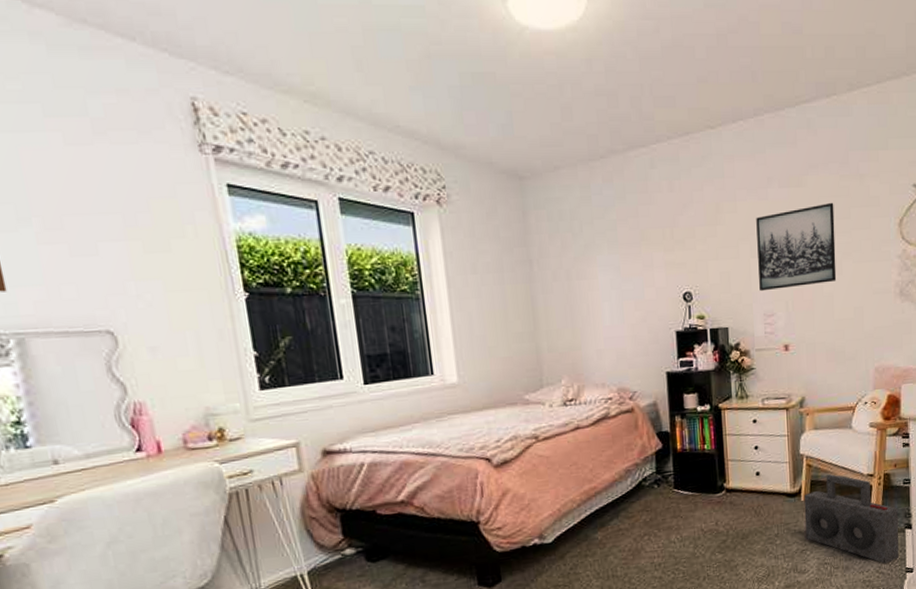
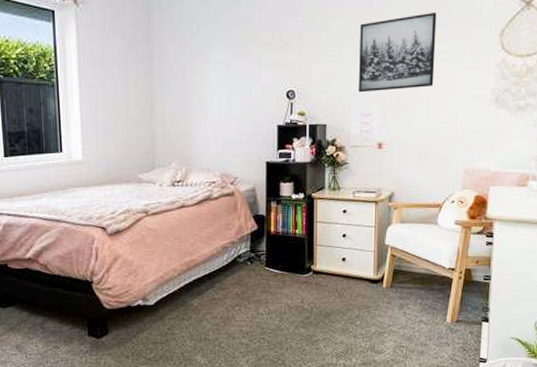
speaker: present [804,474,899,564] -> none [384,265,477,352]

